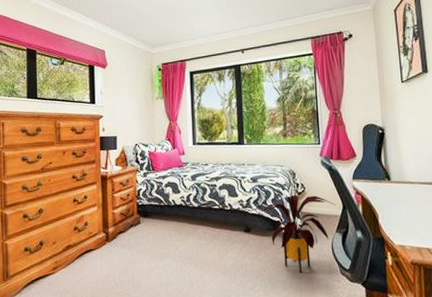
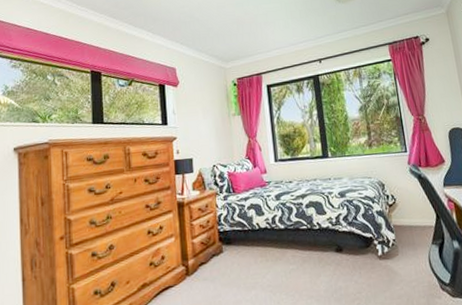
house plant: present [261,194,336,274] -> none [351,207,429,293]

